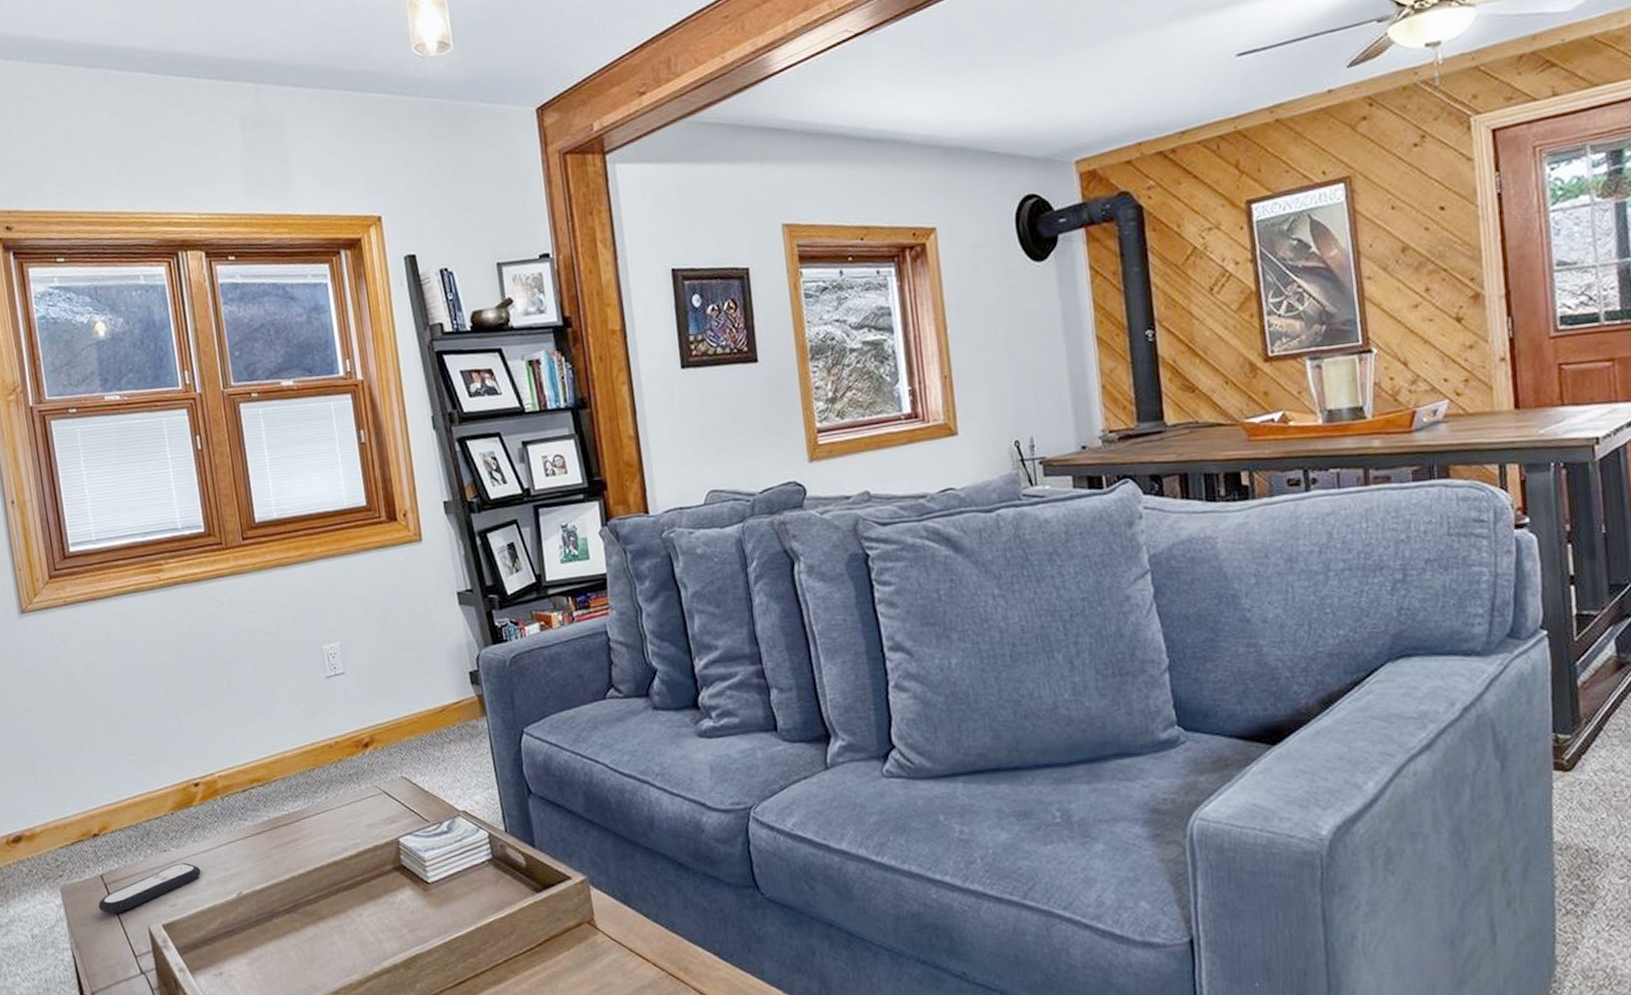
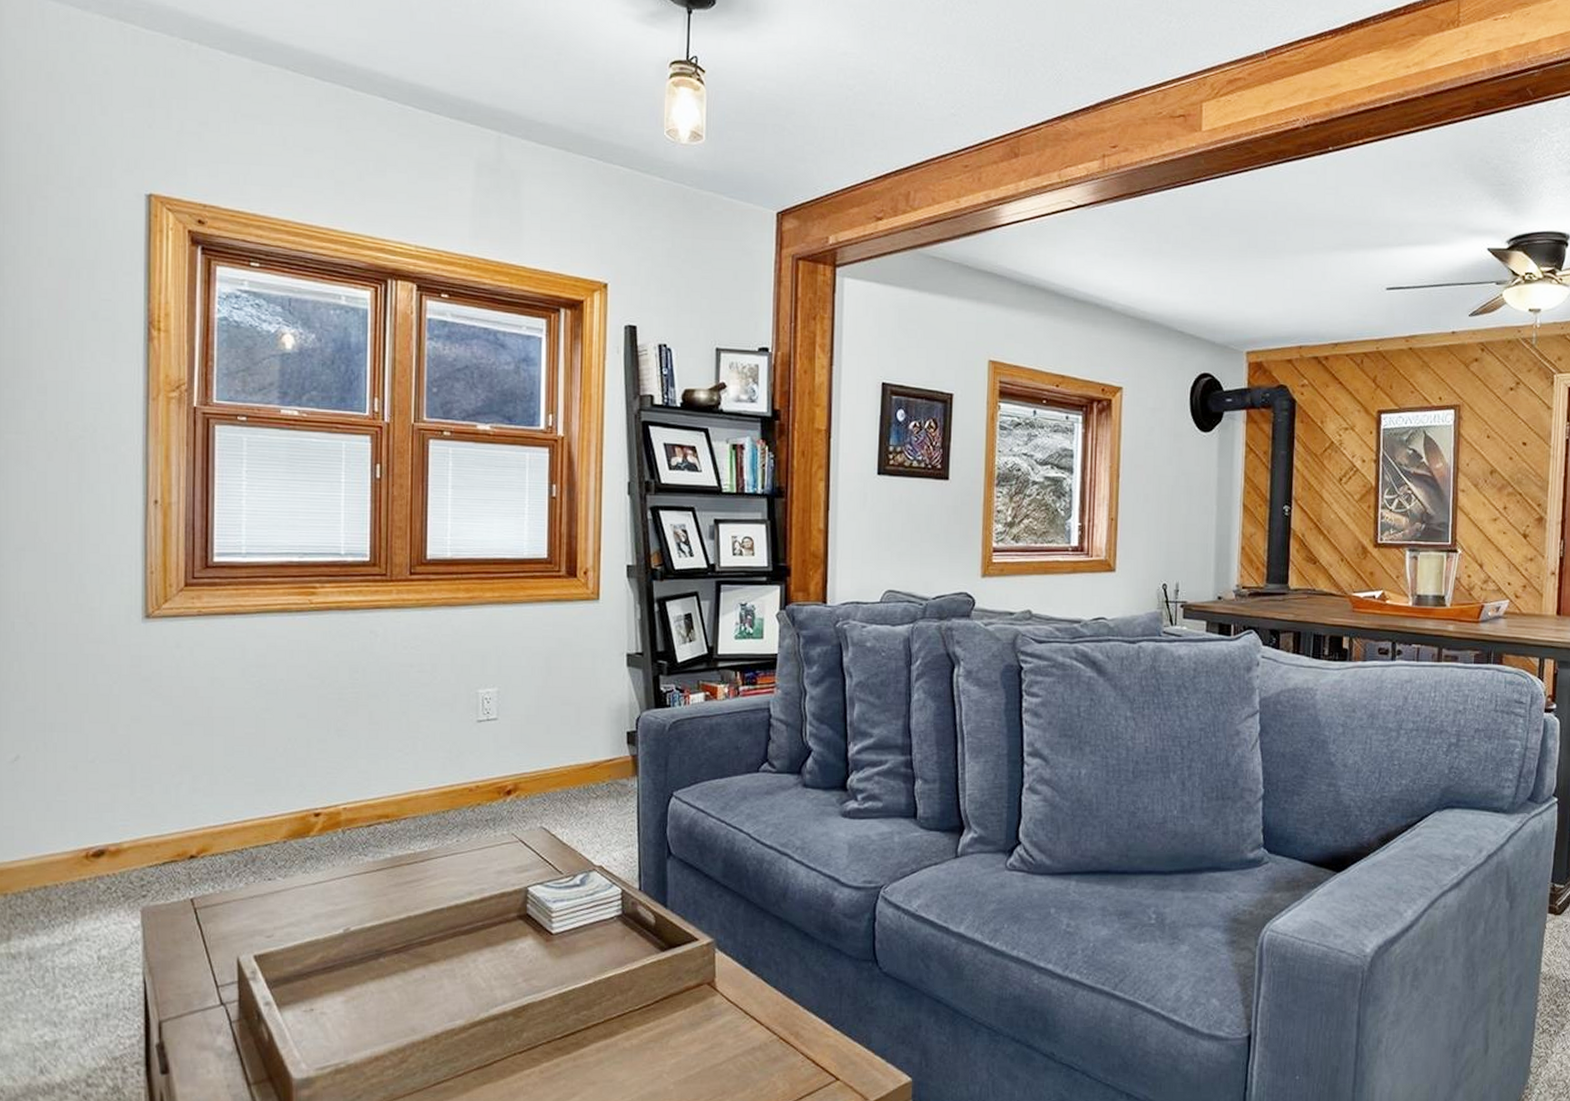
remote control: present [98,862,201,914] -> none [184,893,307,940]

